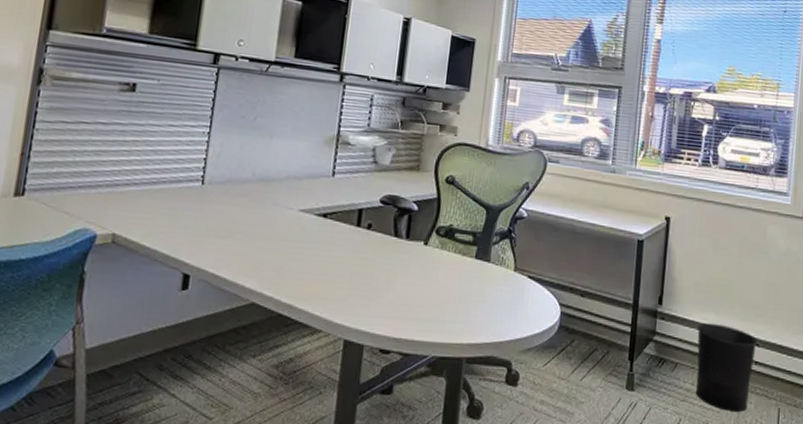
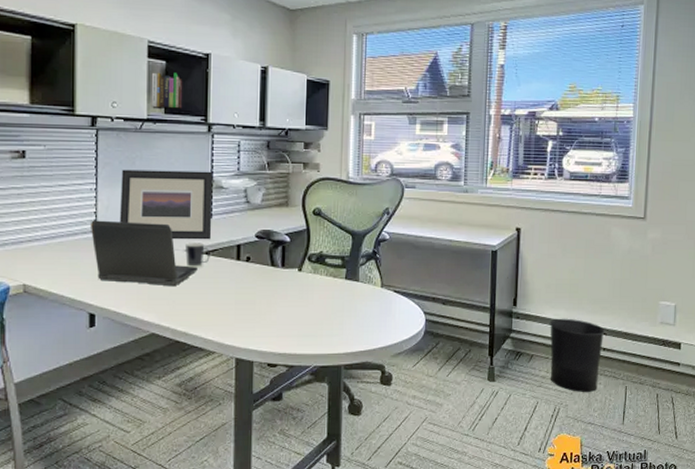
laptop computer: none [197,167,312,251] -> present [90,220,198,287]
picture frame: none [230,114,341,201] -> present [119,169,213,240]
books: none [280,12,319,56] -> present [151,72,183,110]
mug: none [299,202,328,232] -> present [185,242,210,268]

